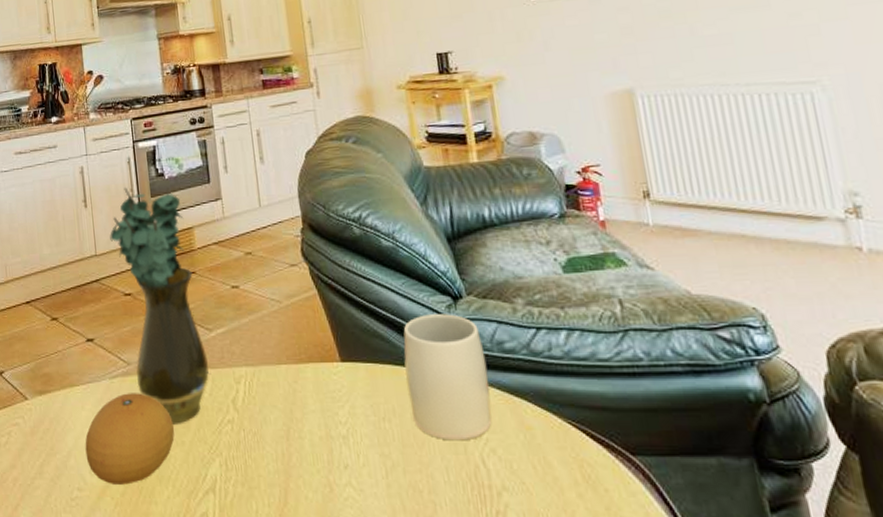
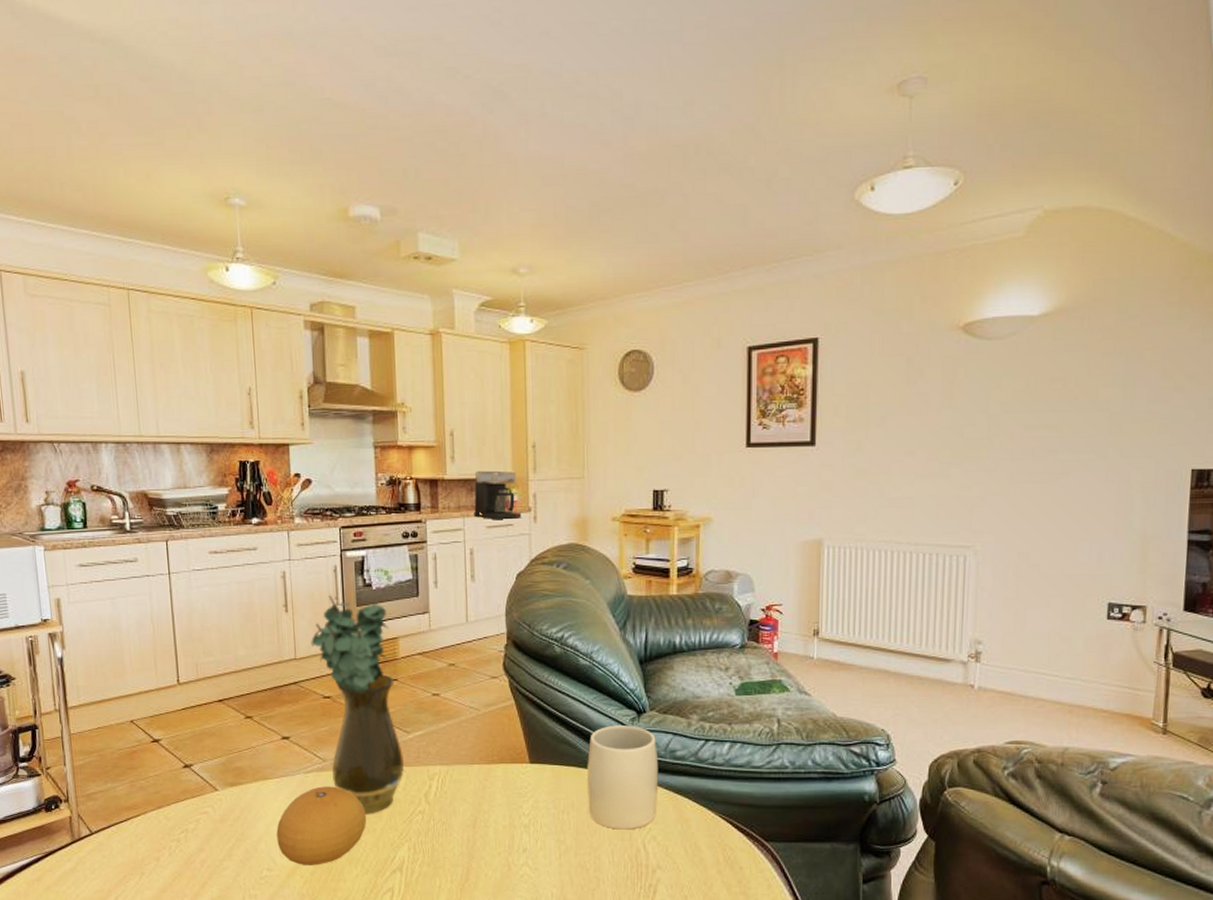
coffee maker: none [255,49,304,99] -> present [474,470,521,520]

